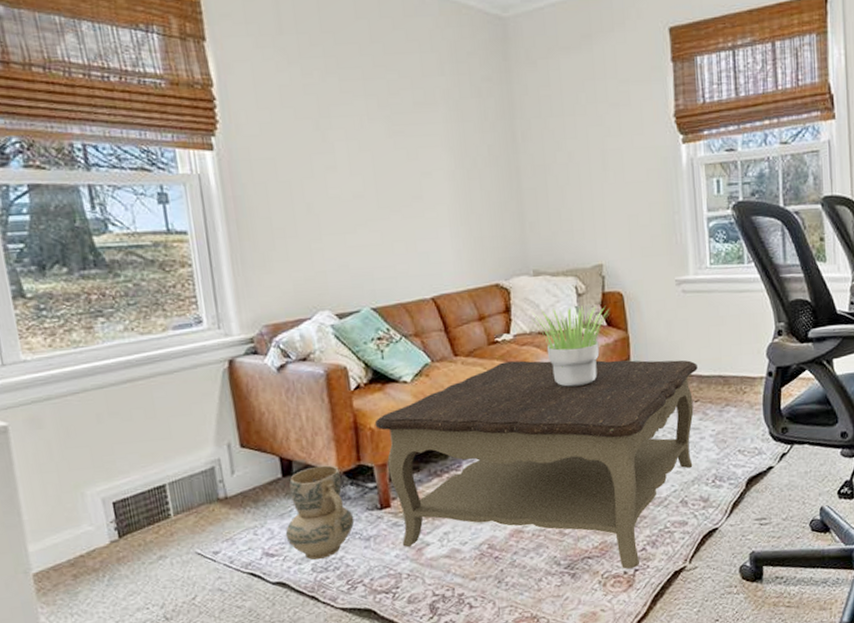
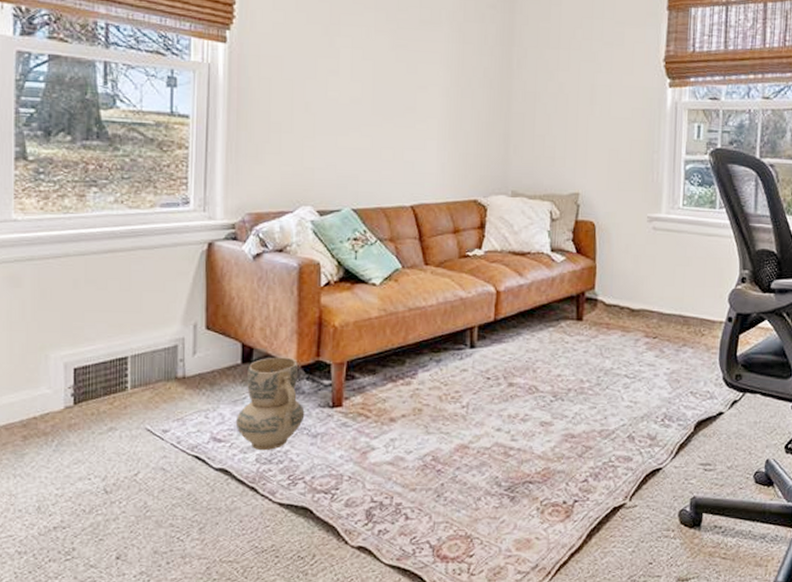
coffee table: present [374,360,698,569] -> none [339,276,660,499]
potted plant: present [531,306,609,387] -> none [504,229,580,309]

